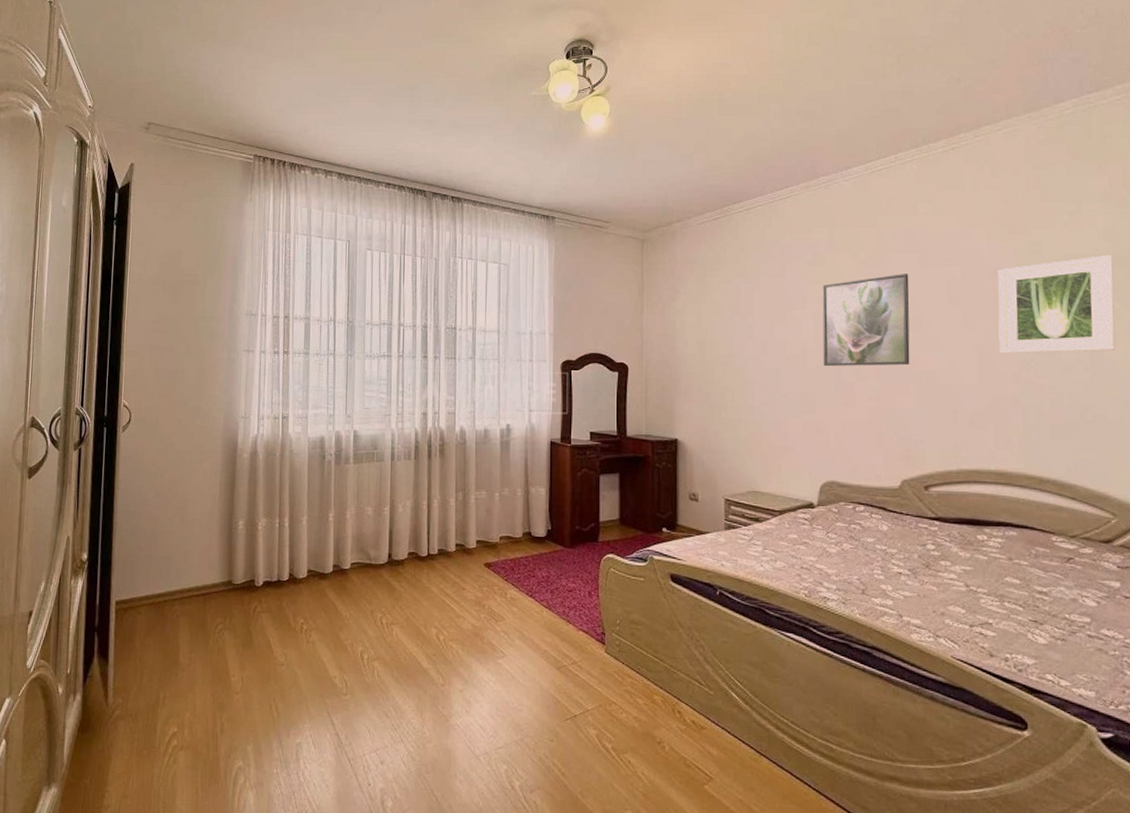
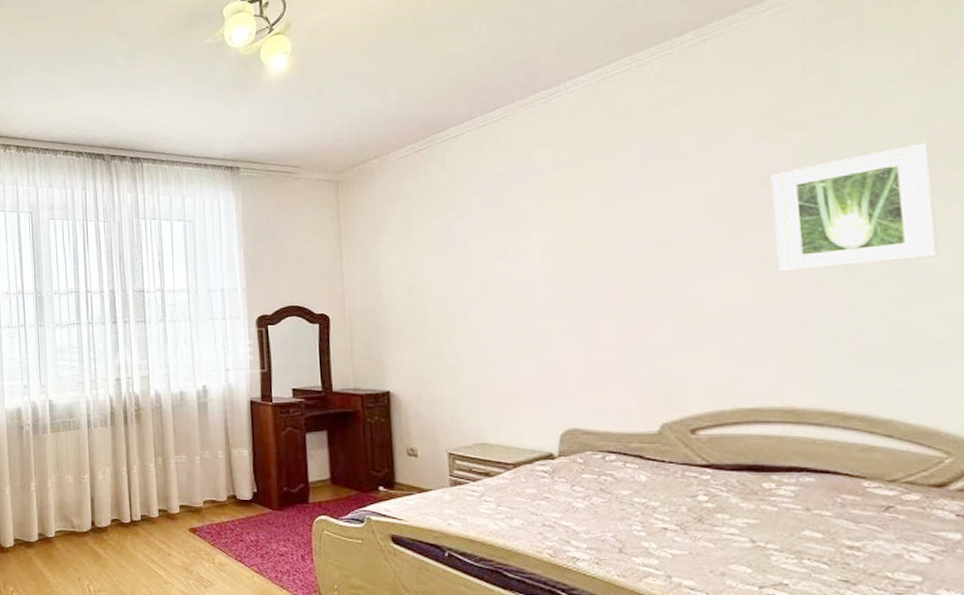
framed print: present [822,274,910,367] -> none [550,190,664,302]

